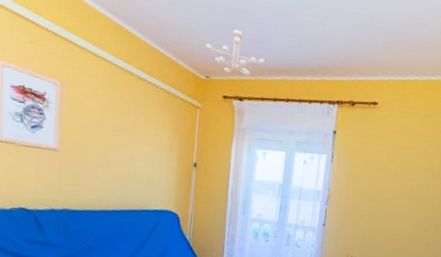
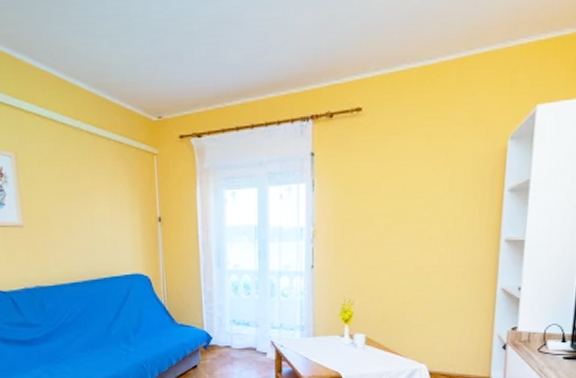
ceiling light fixture: present [205,29,266,76] -> none [153,55,222,108]

